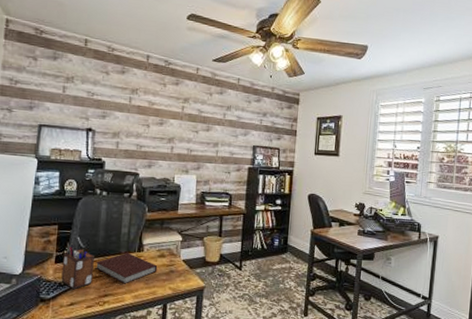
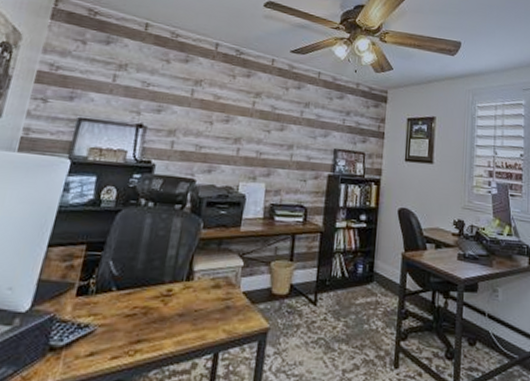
desk organizer: present [61,242,94,290] -> none [81,267,129,334]
notebook: present [96,253,158,284] -> none [129,282,211,325]

